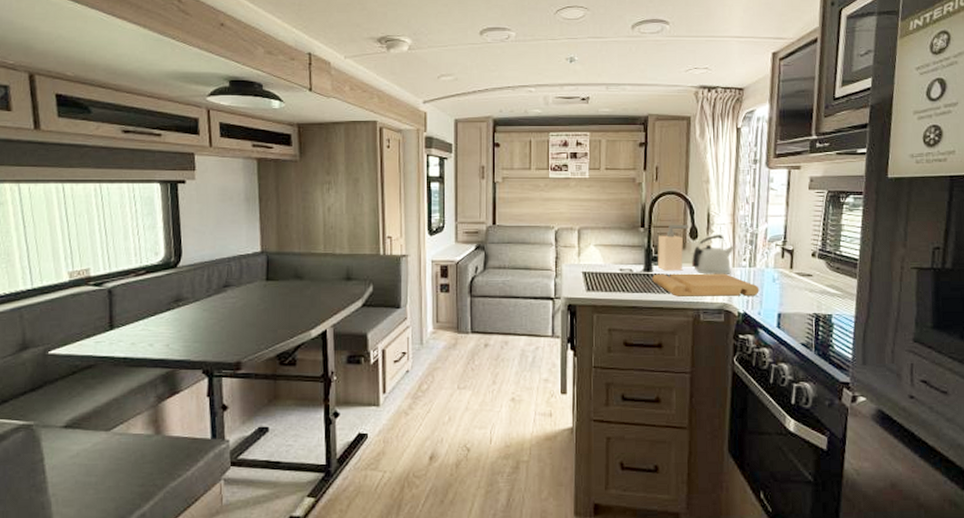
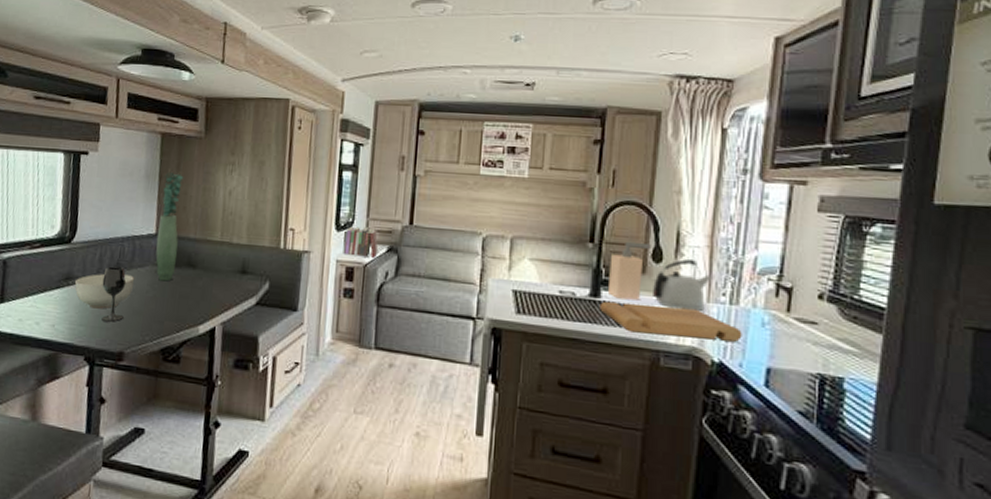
bowl: none [184,292,245,325] -> present [74,274,135,309]
wine glass: none [213,285,237,336] -> present [101,266,127,322]
vase: none [262,191,284,294] -> present [155,168,184,282]
books: none [437,230,468,256] -> present [343,226,379,258]

